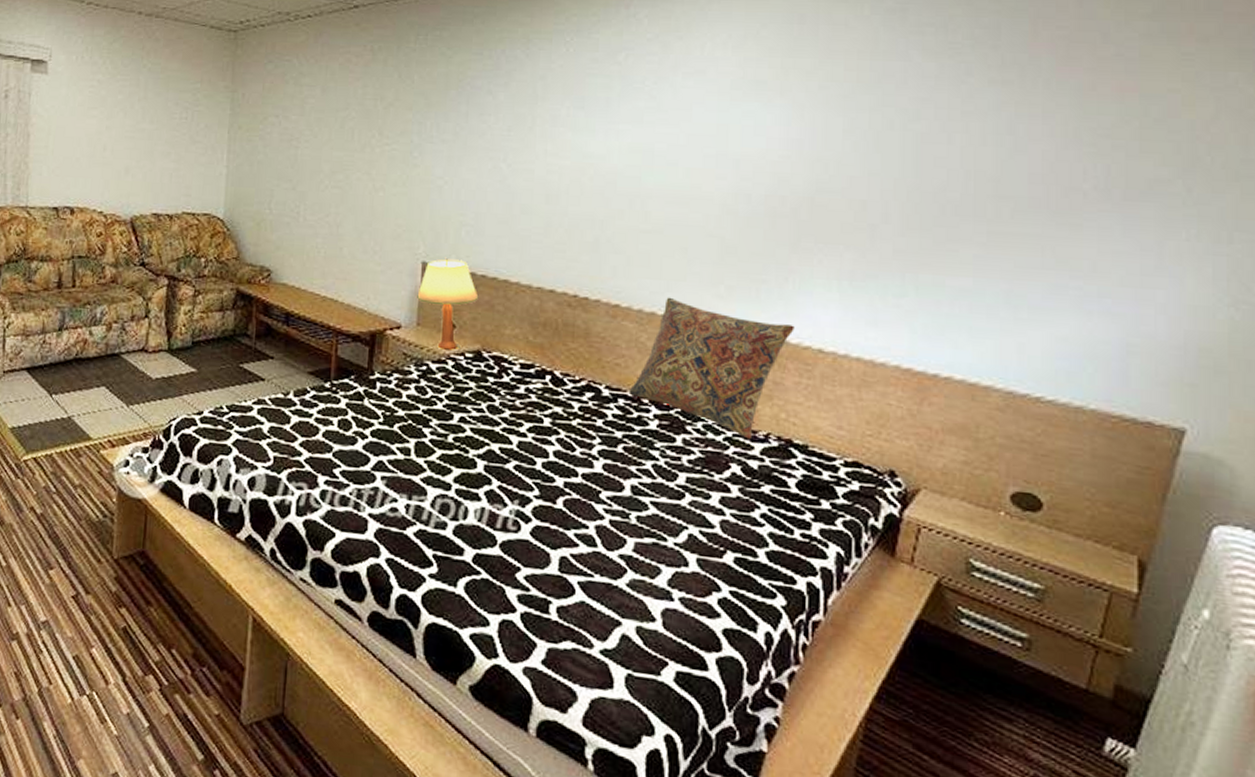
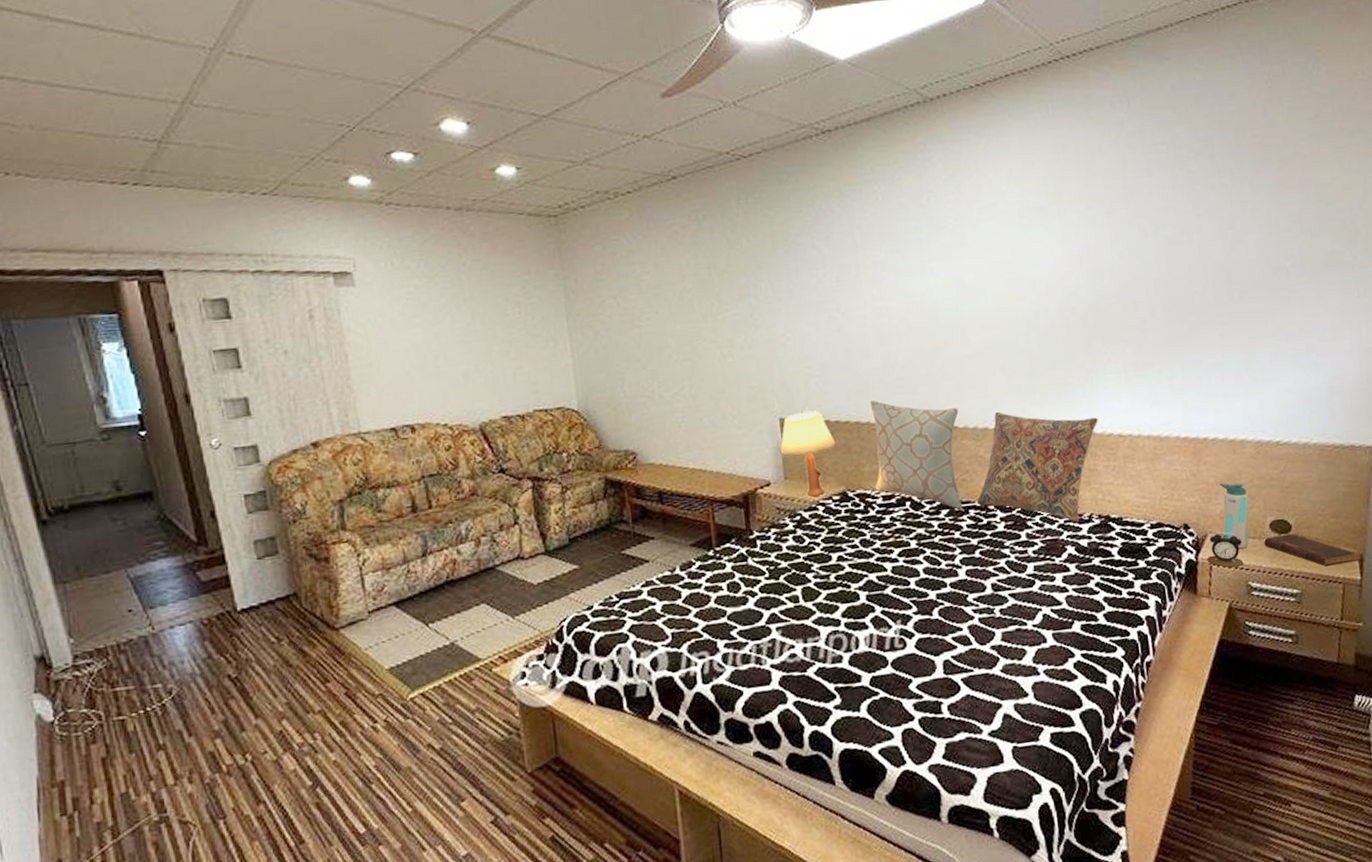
pillow: none [514,260,623,397] -> present [869,400,962,511]
alarm clock: none [915,488,967,537] -> present [1207,531,1243,568]
water bottle: none [939,432,985,517] -> present [1220,483,1249,549]
book: none [1000,511,1145,569] -> present [1264,532,1362,567]

